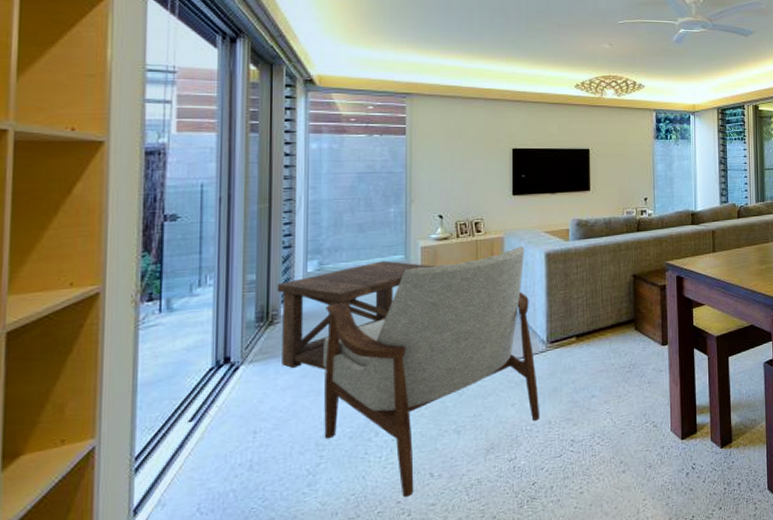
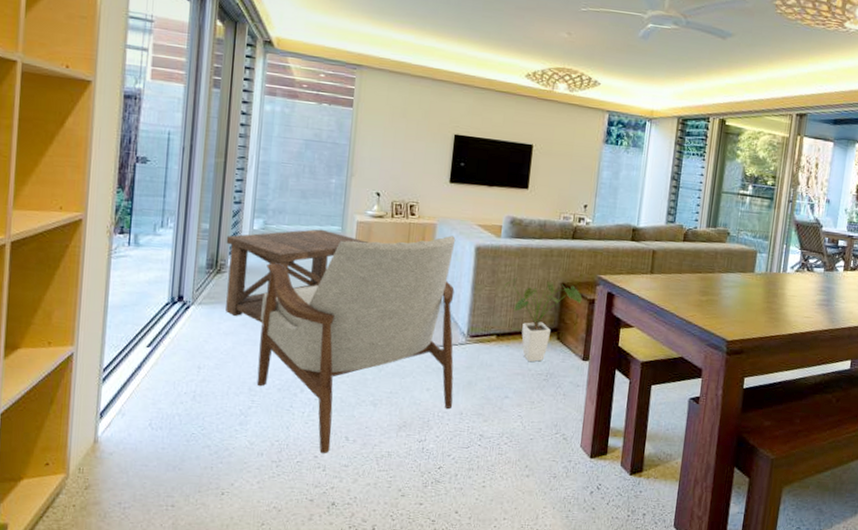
house plant: none [577,275,654,357] -> present [503,277,582,363]

